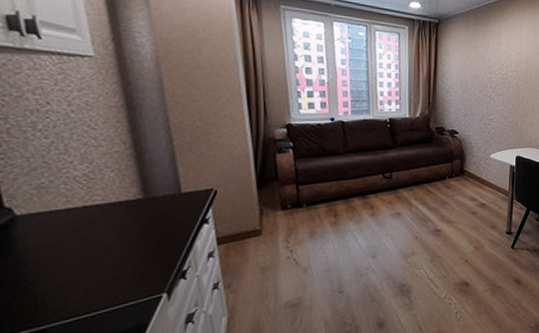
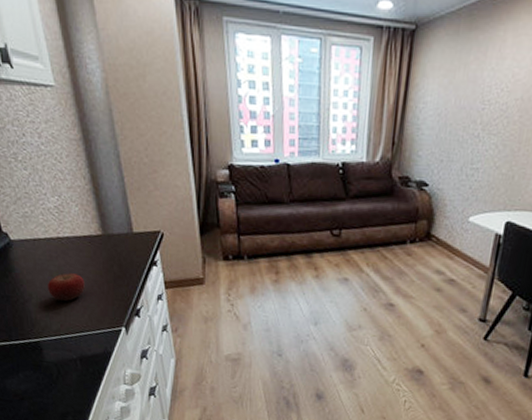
fruit: none [65,243,117,276] -> present [48,273,85,301]

